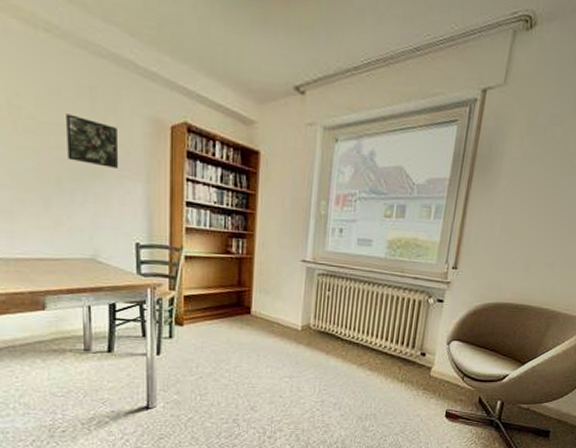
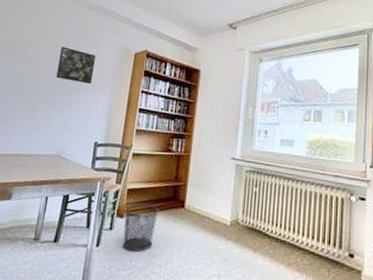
waste bin: none [183,311,223,359] -> present [122,204,159,253]

